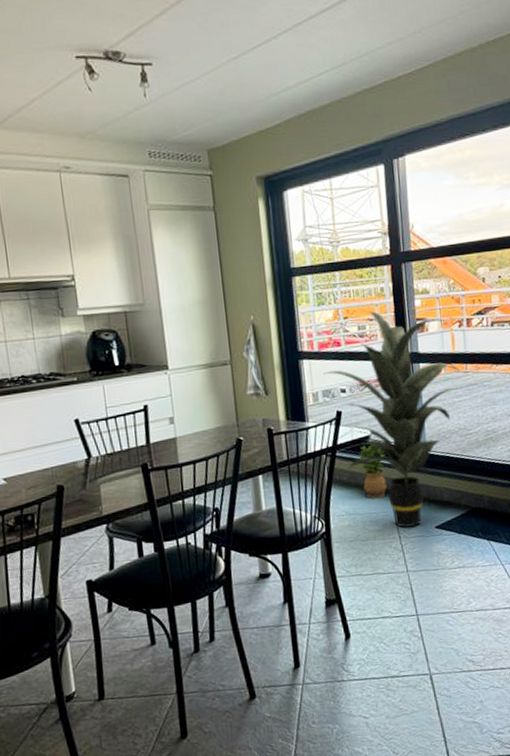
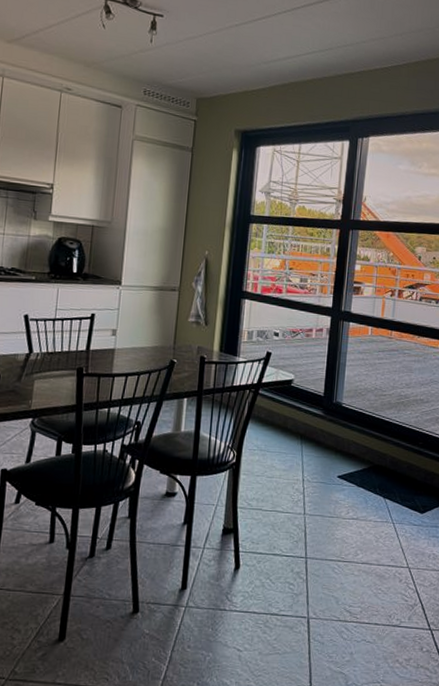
indoor plant: present [323,311,459,528] -> none [261,267,384,472]
potted plant: present [359,444,388,499] -> none [278,387,304,440]

